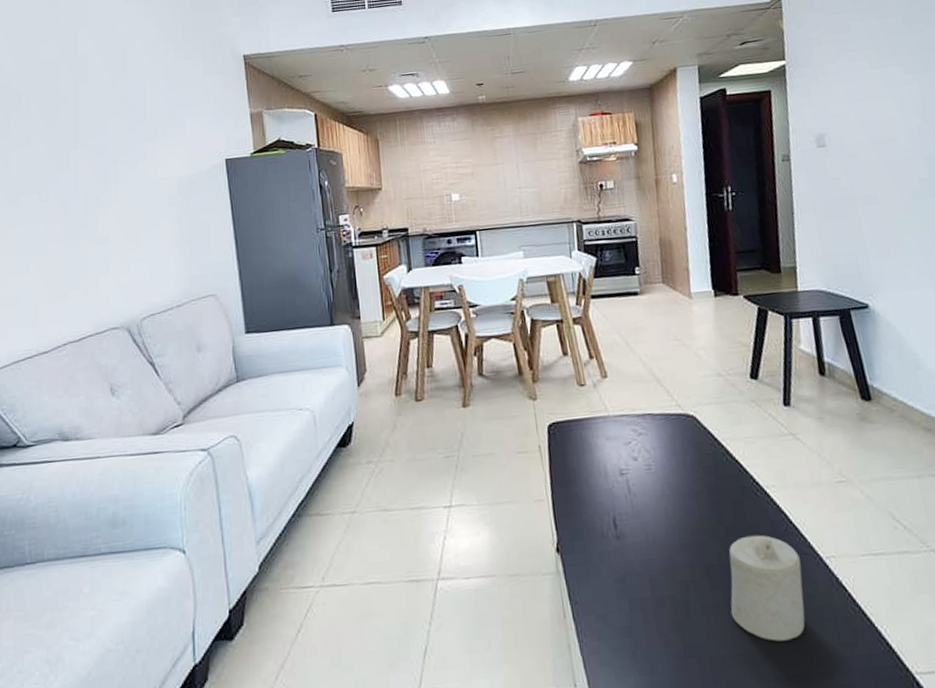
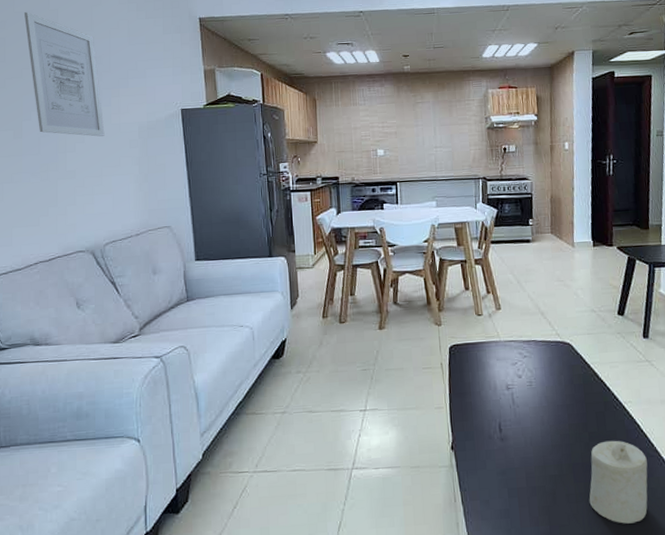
wall art: none [49,60,140,196] -> present [23,12,105,137]

